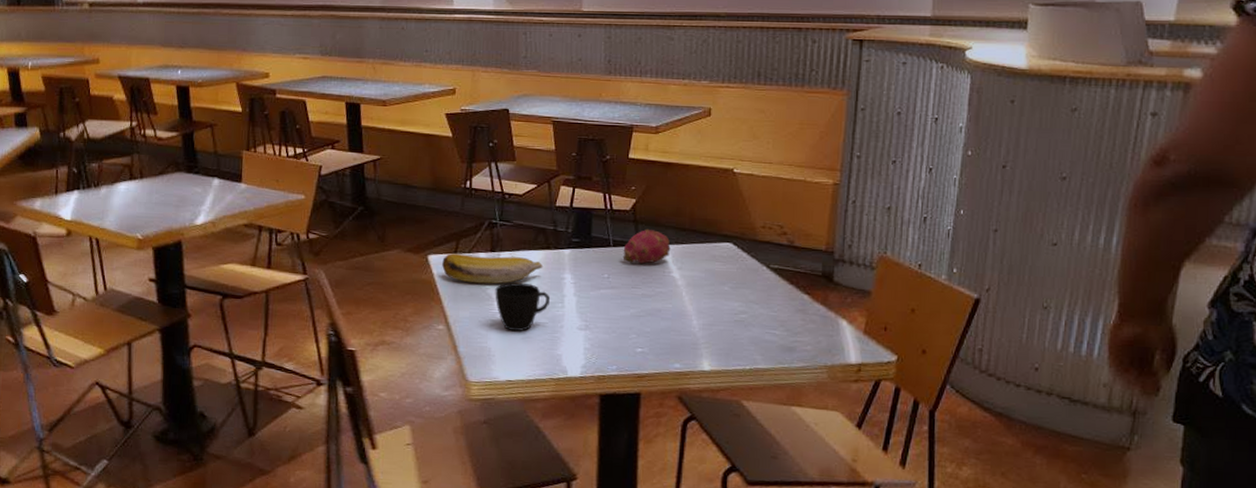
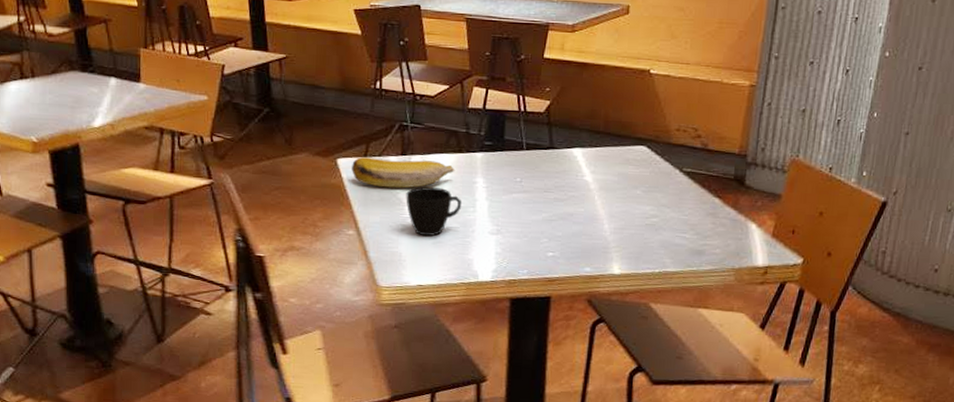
fruit: present [622,228,671,264] -> none [535,131,584,167]

